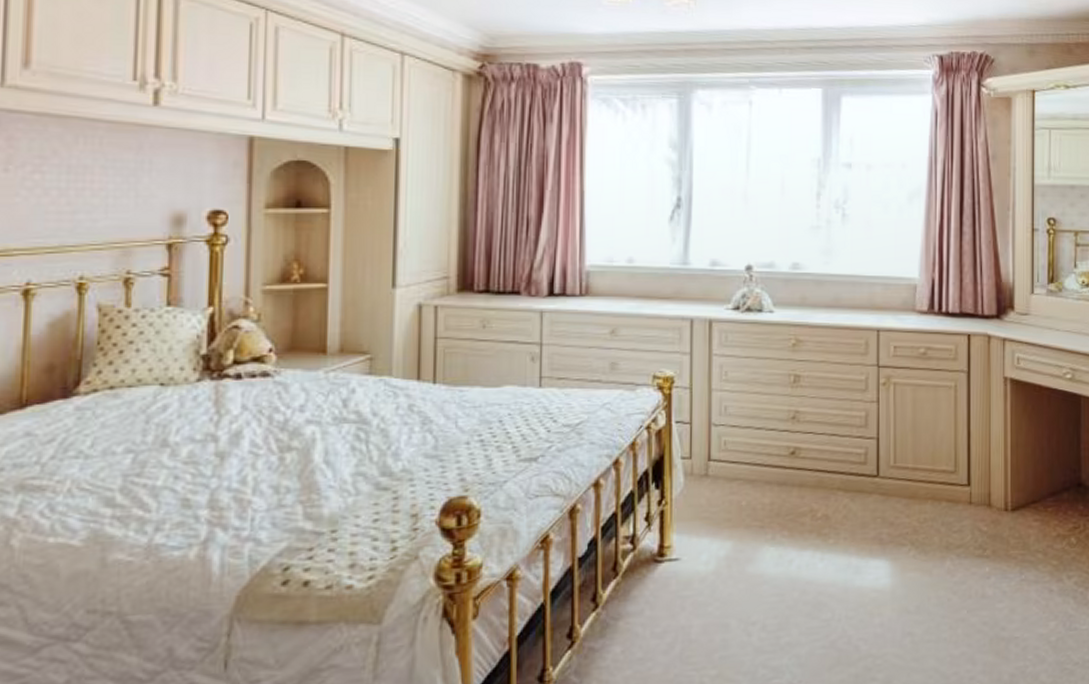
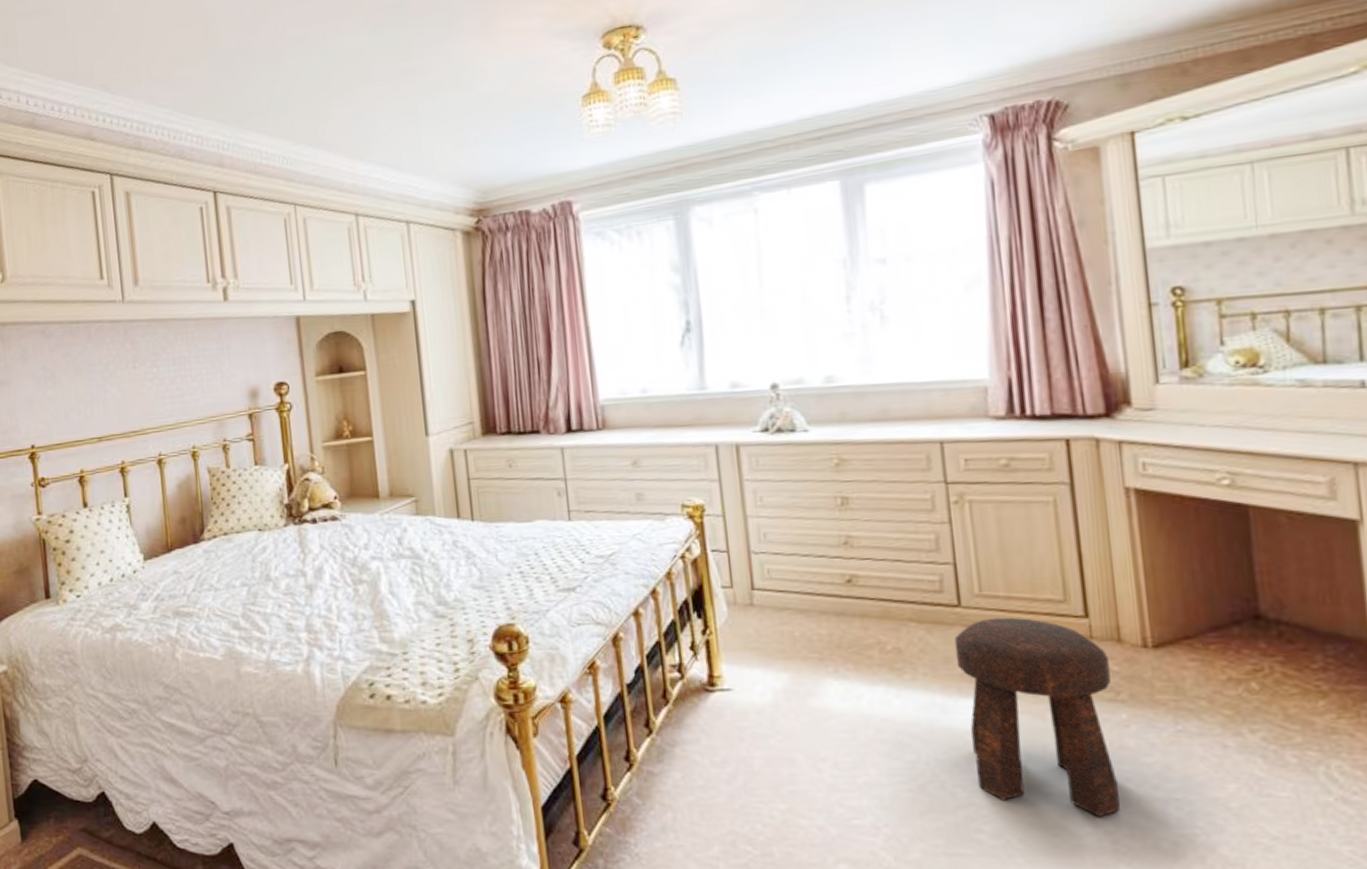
stool: none [871,486,981,658] -> present [954,617,1120,817]

